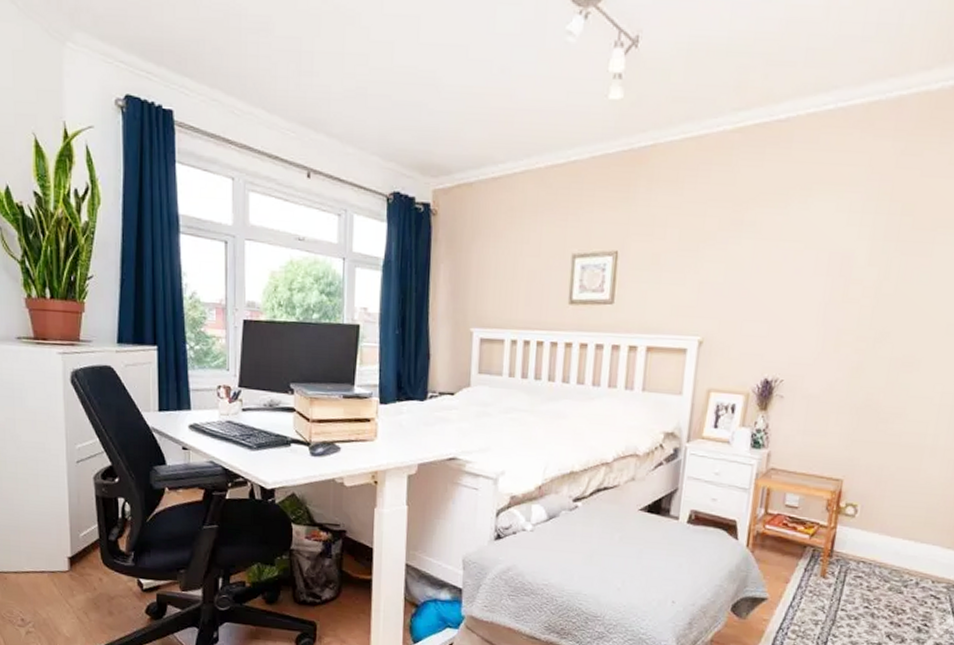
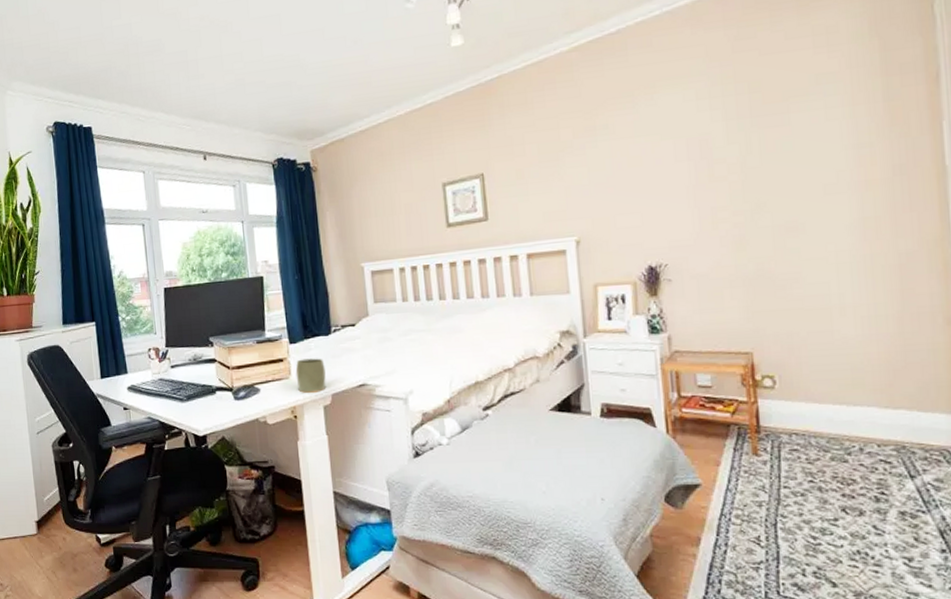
mug: none [382,422,415,460] -> present [295,358,326,393]

